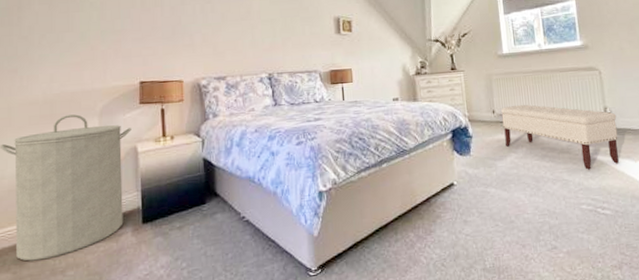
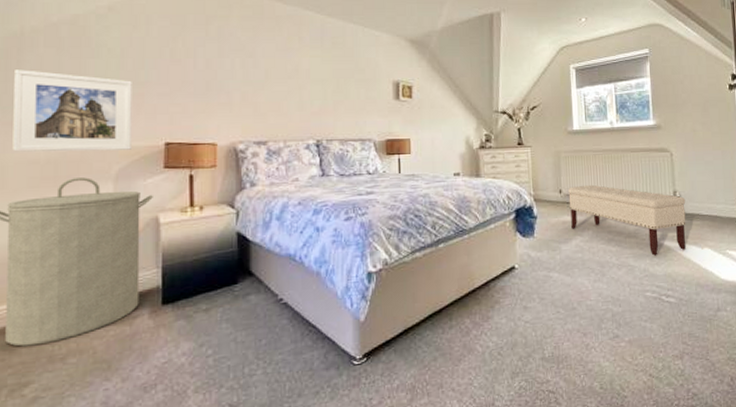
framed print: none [16,24,112,95] -> present [12,70,132,152]

